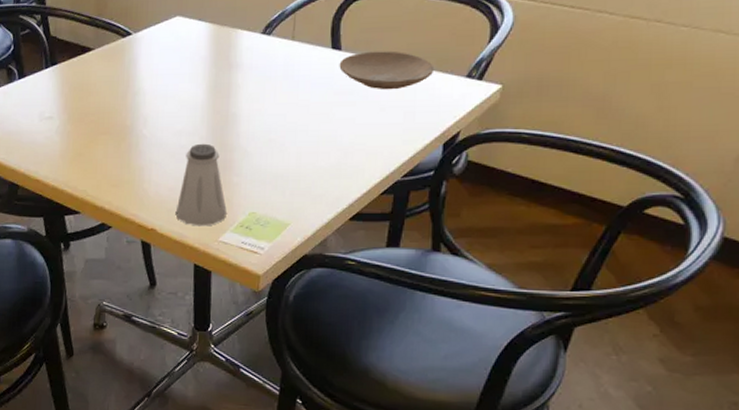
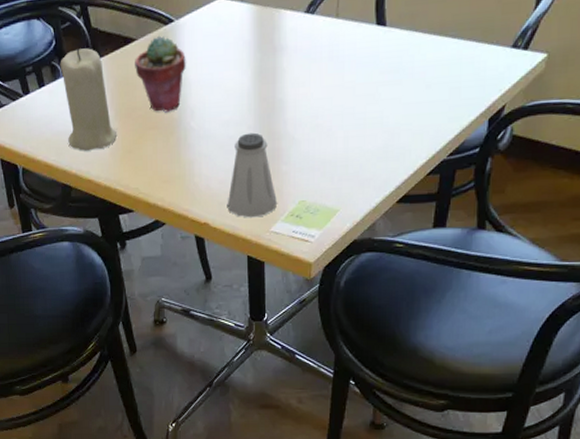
candle: none [16,54,69,151] -> present [60,48,118,151]
potted succulent: none [90,46,142,119] -> present [135,35,186,113]
plate: present [339,51,435,90] -> none [384,23,480,66]

